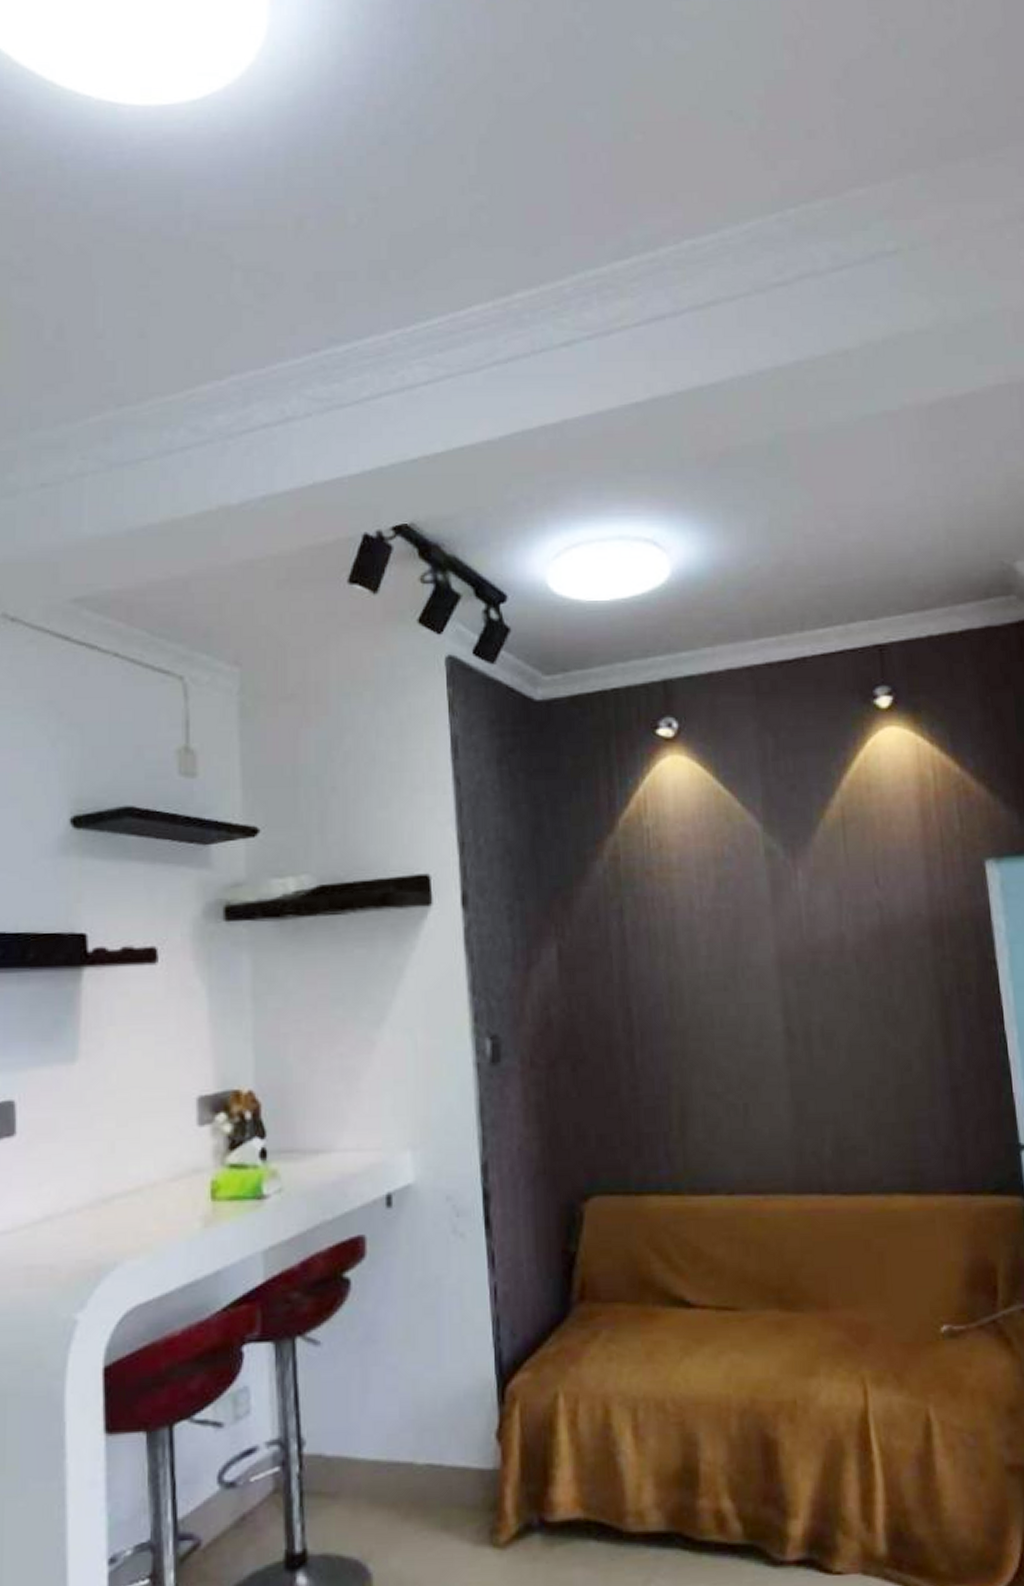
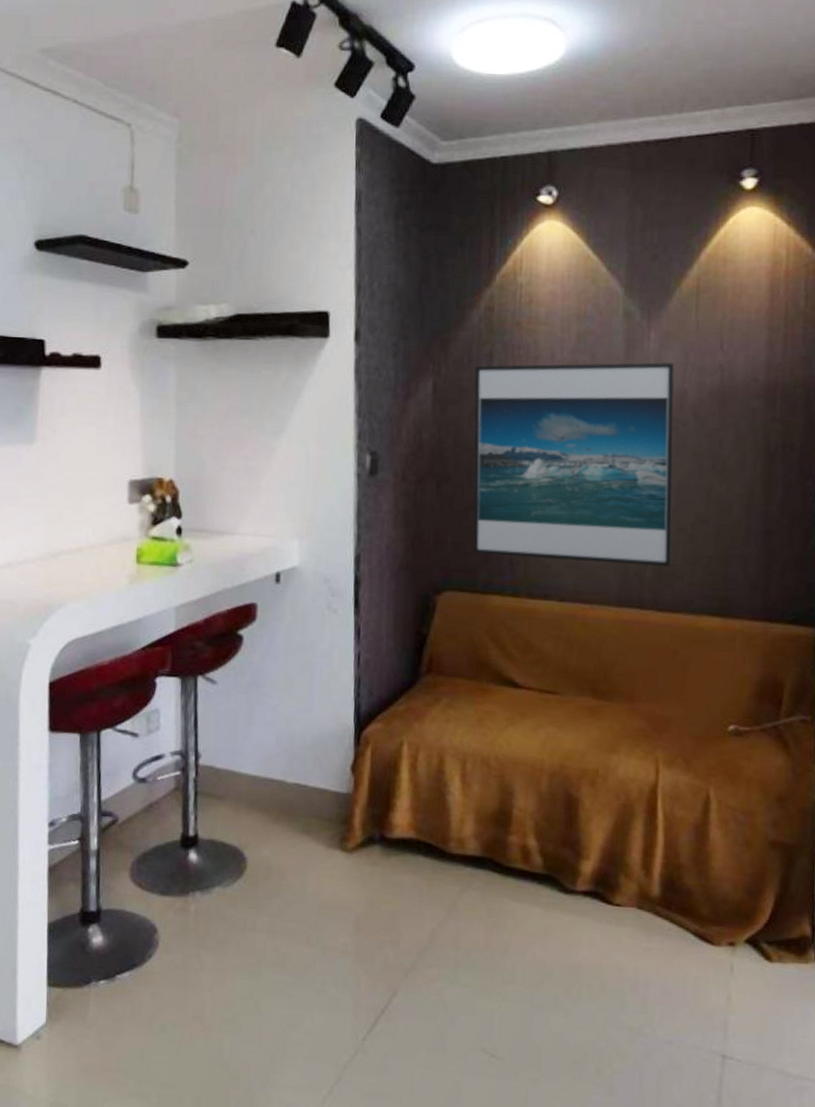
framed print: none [603,904,851,1148] -> present [473,362,675,567]

